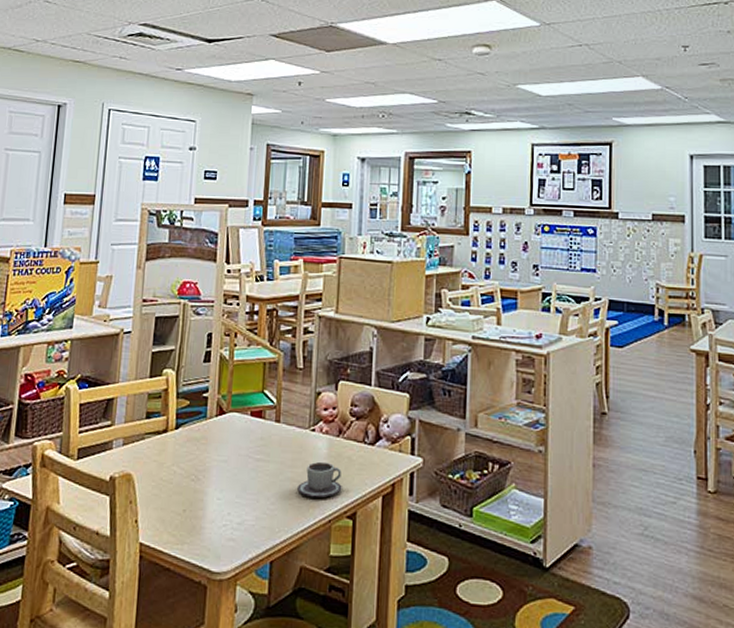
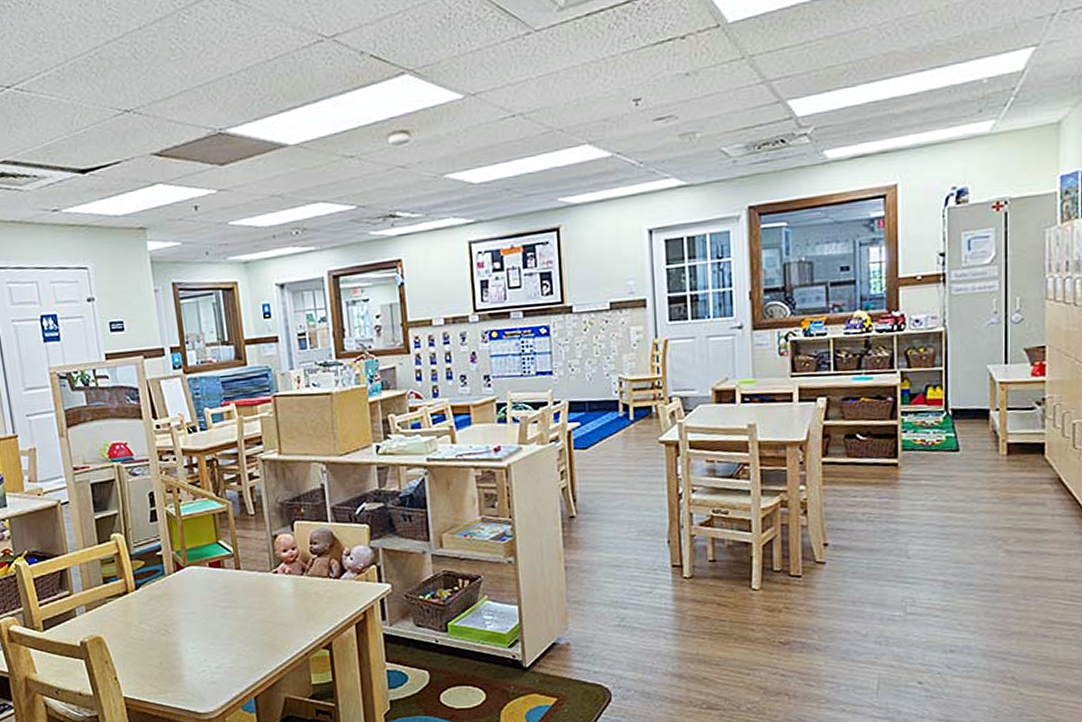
cup: present [297,461,342,498] -> none [269,600,314,634]

